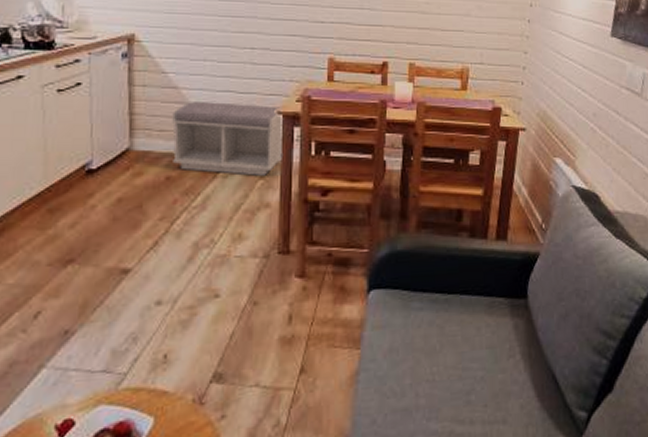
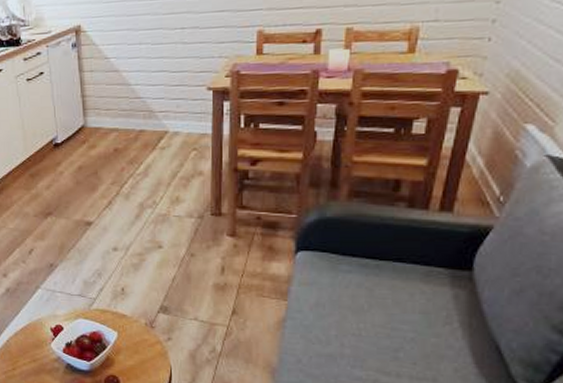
bench: present [172,102,284,176] -> none [116,81,214,147]

